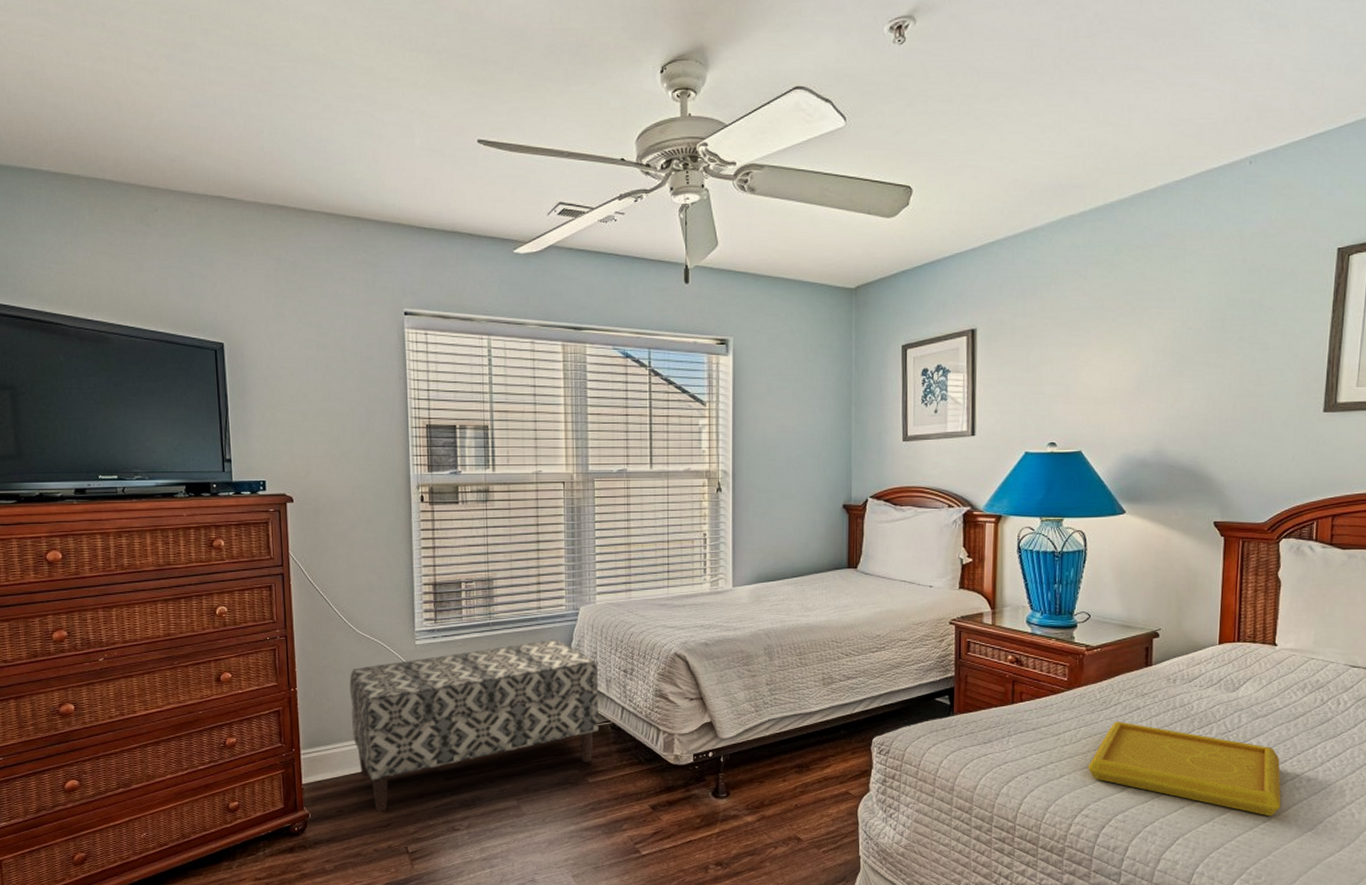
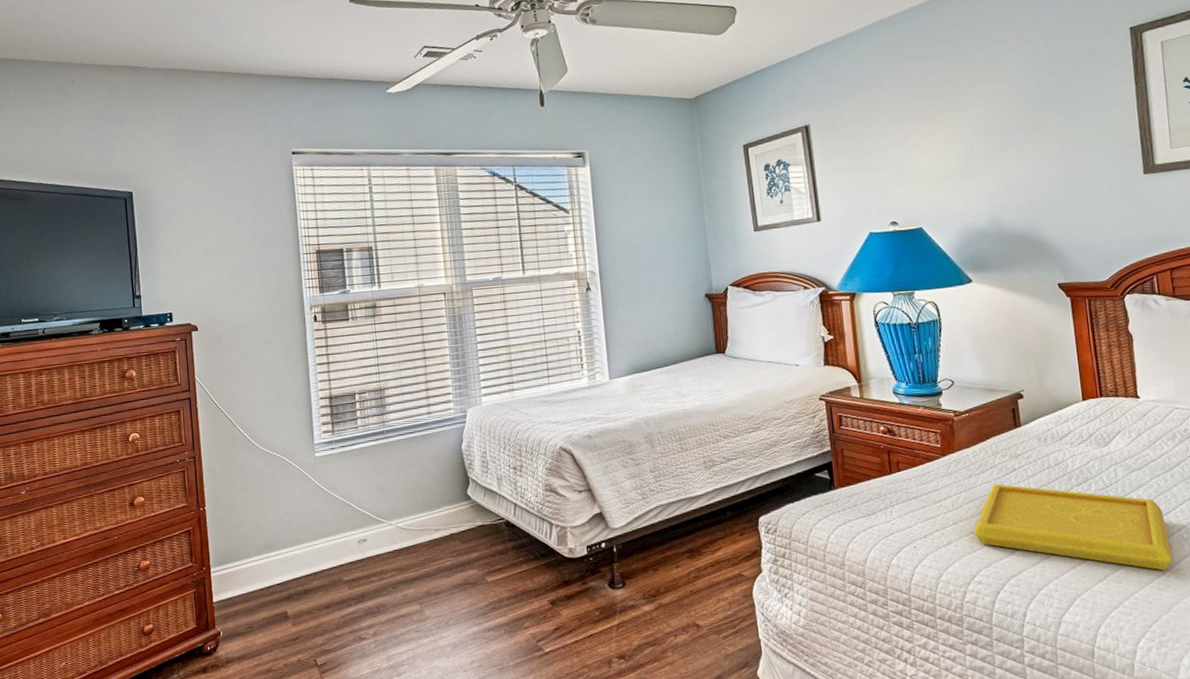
bench: present [349,640,598,812] -> none [254,442,493,626]

